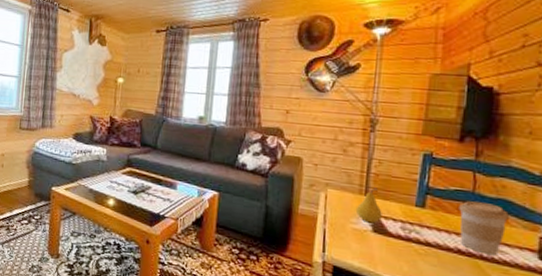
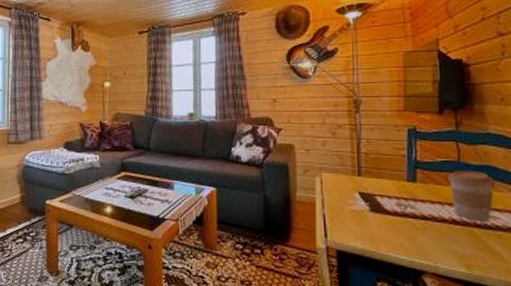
fruit: present [355,187,382,223] -> none [351,167,377,203]

